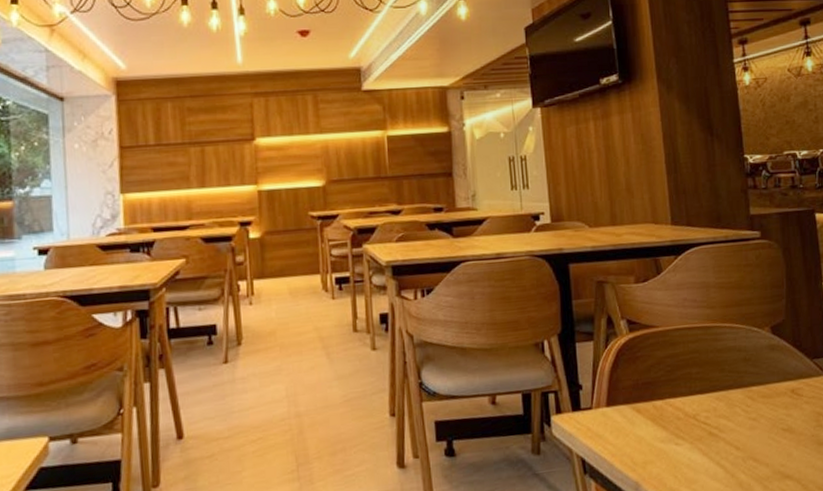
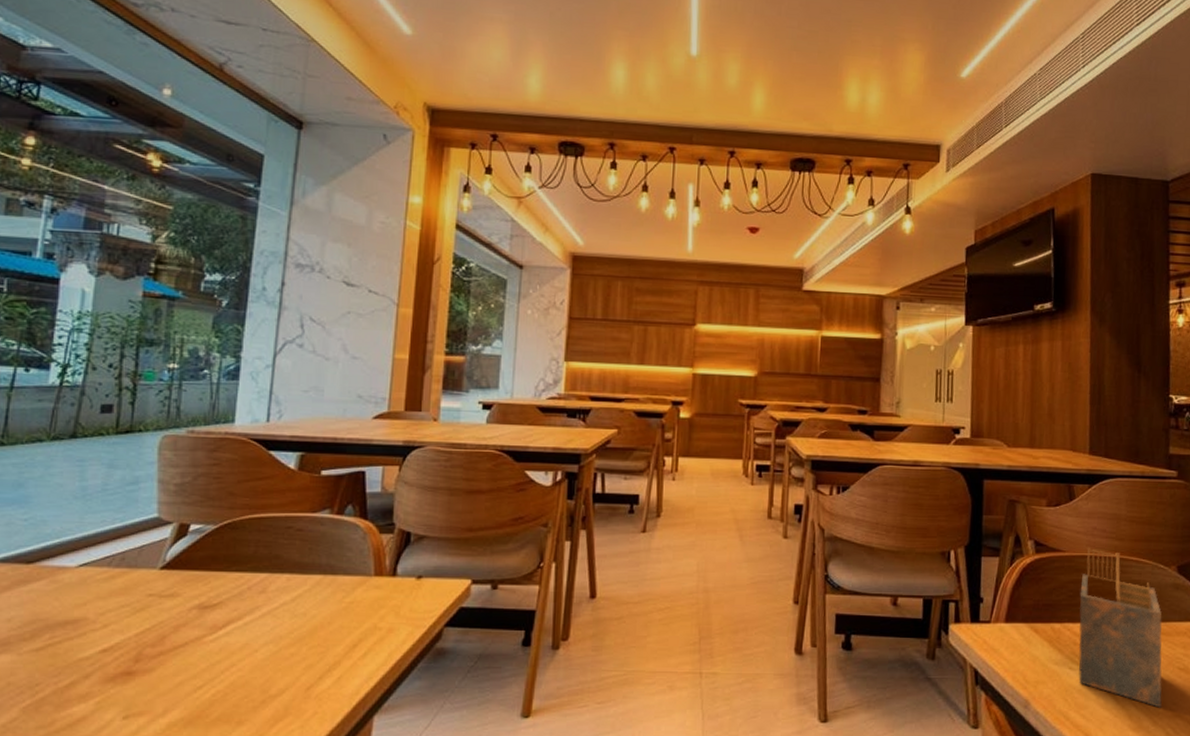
napkin holder: none [677,319,770,472] -> present [1078,547,1162,708]

